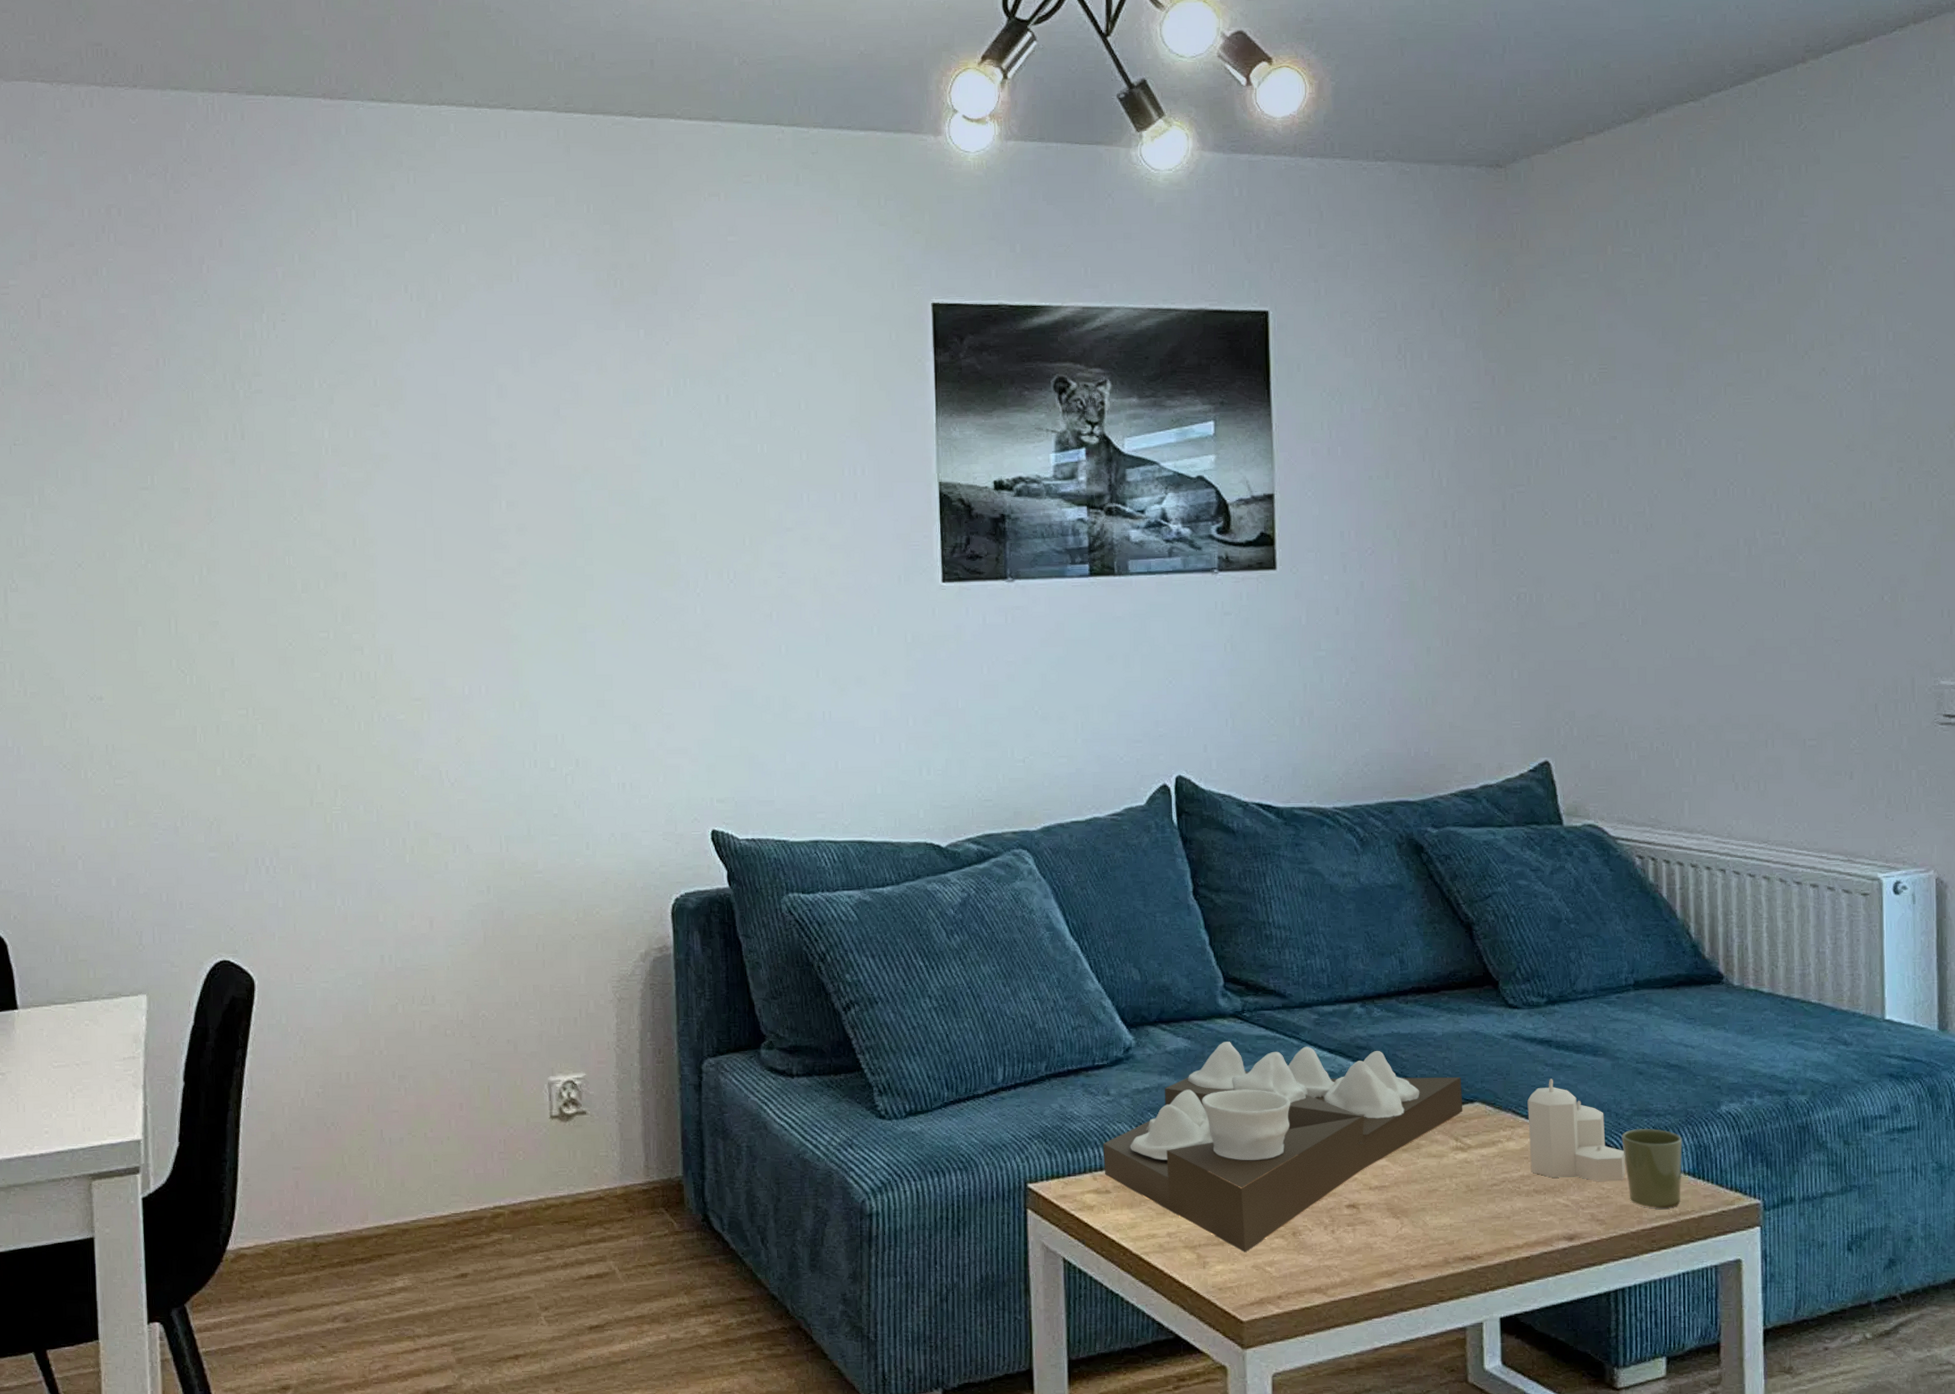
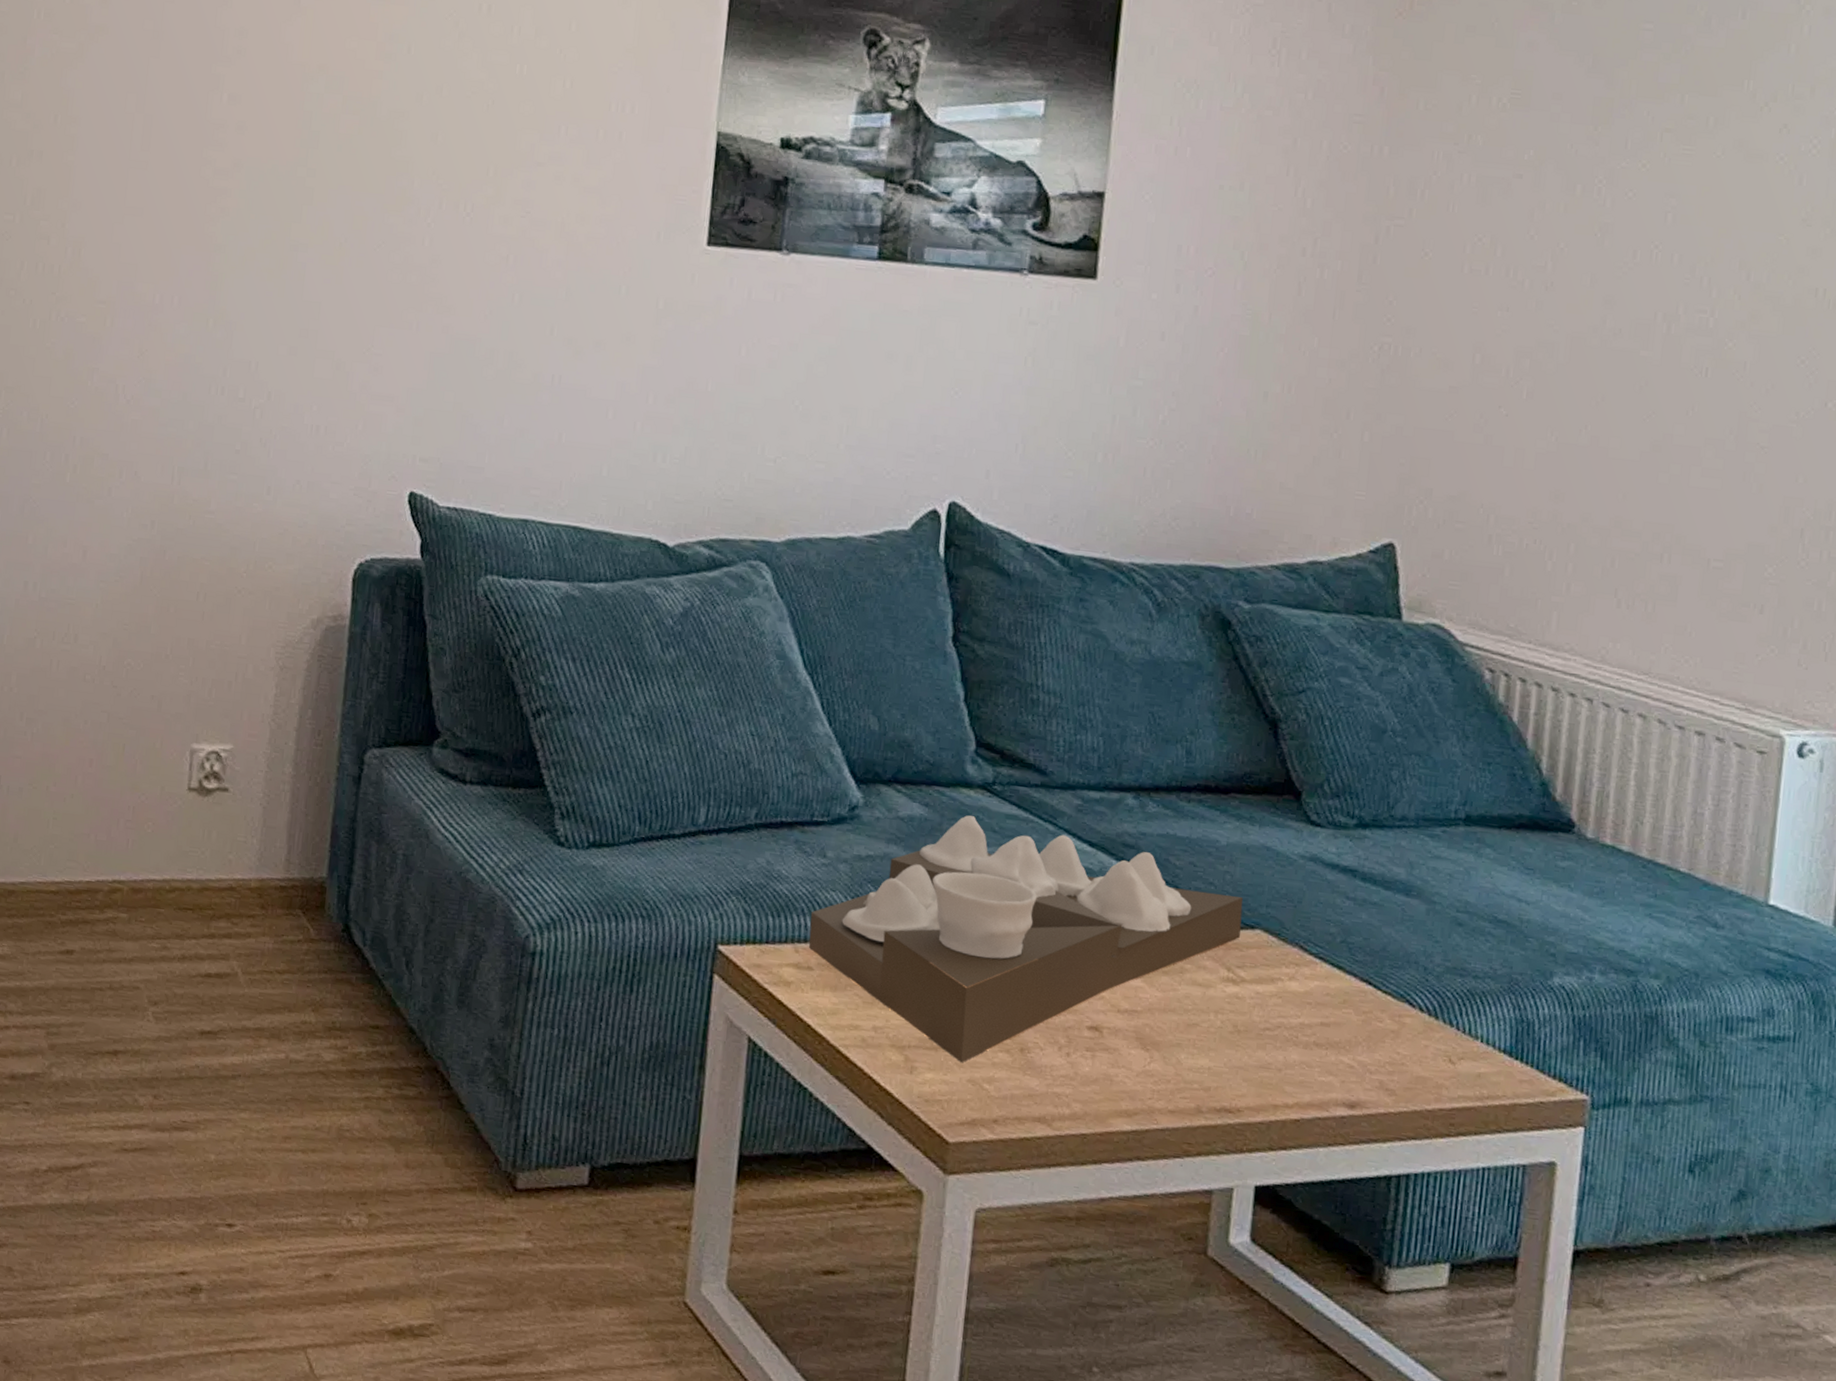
candle: present [1527,1079,1625,1182] -> none [1313,915,1430,1048]
mug: present [1621,1129,1683,1208] -> none [1427,989,1502,1088]

